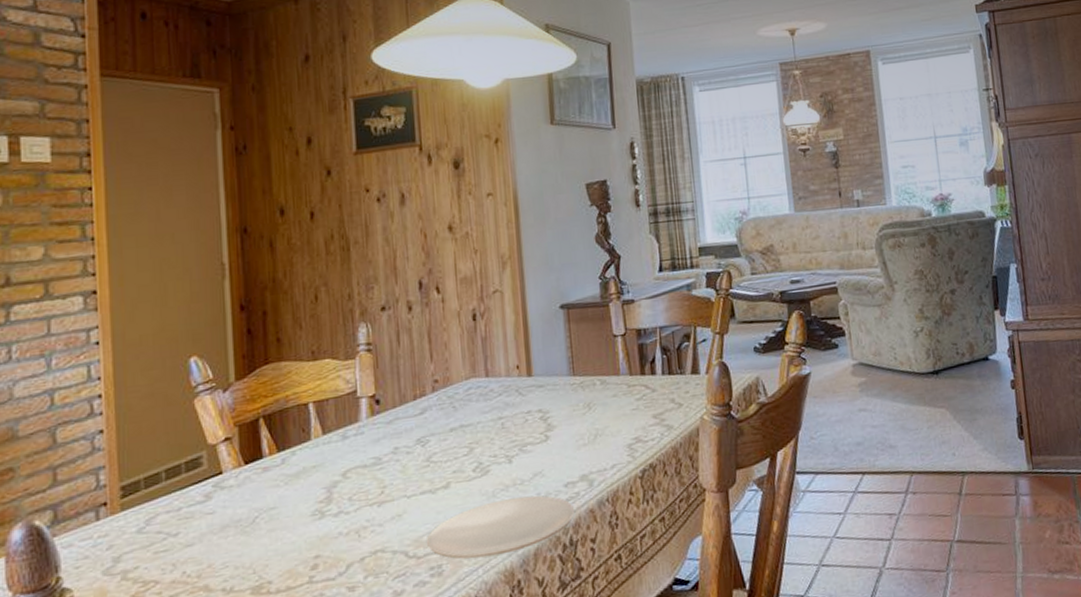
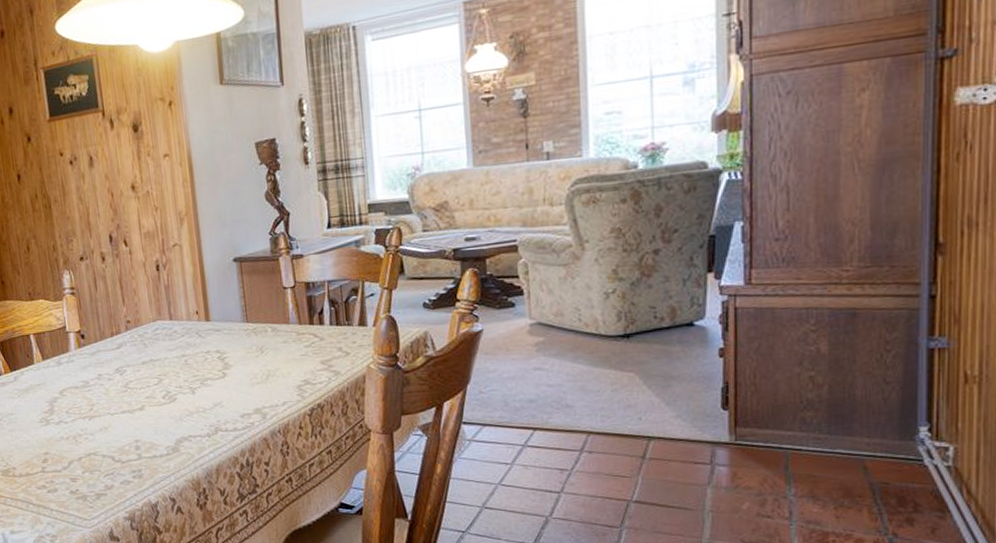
plate: present [426,495,575,559] -> none [128,422,251,468]

